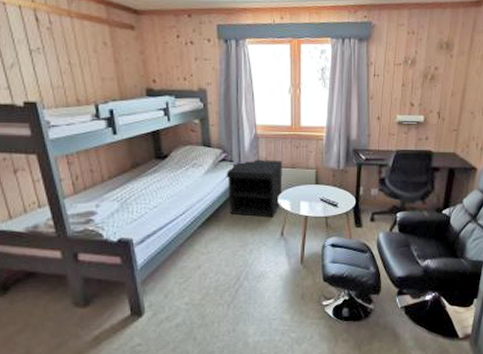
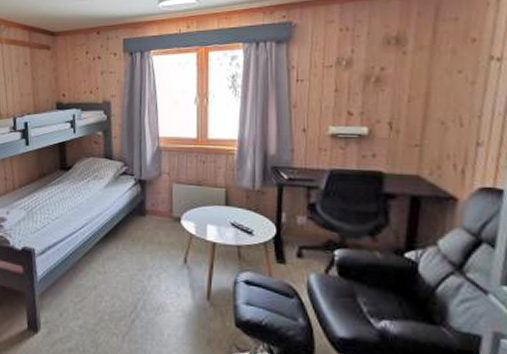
nightstand: present [226,160,283,218] -> none [126,174,187,241]

